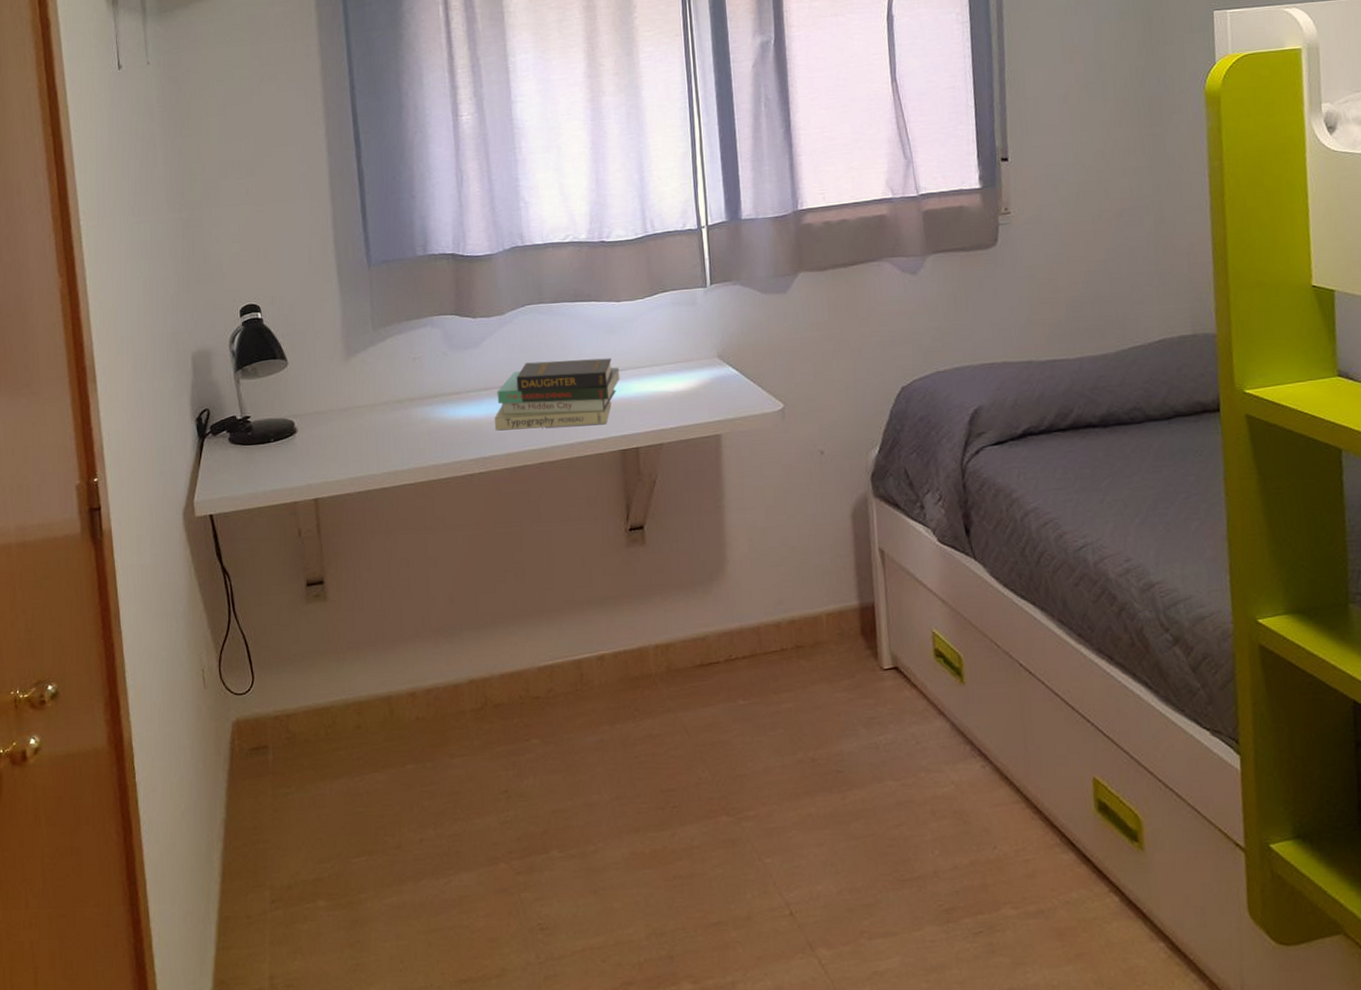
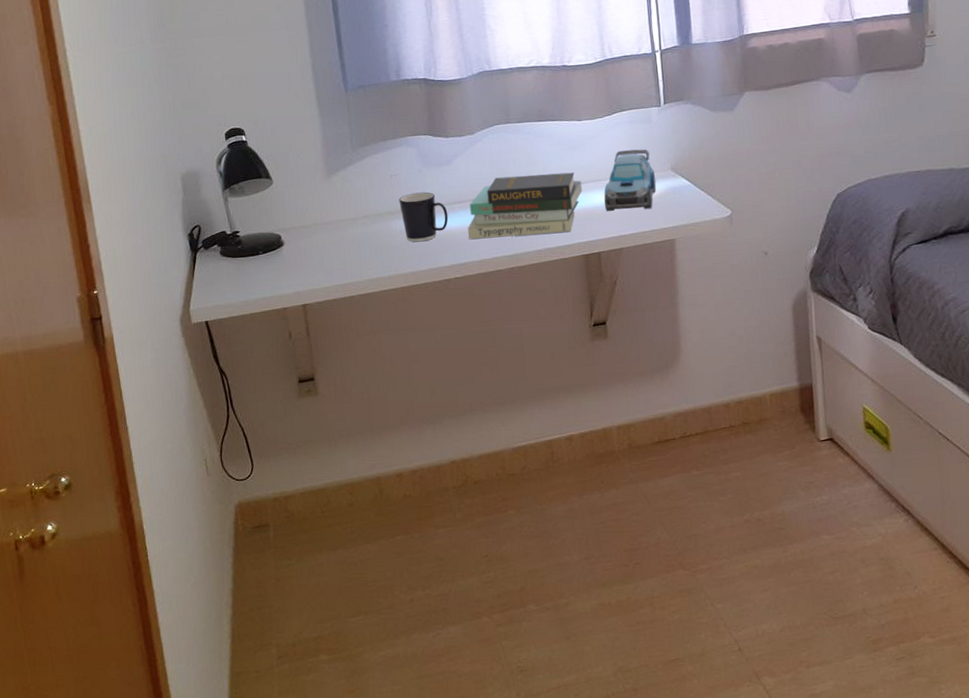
mug: none [421,377,474,433] -> present [399,192,449,242]
toy car: none [643,334,702,402] -> present [604,149,657,211]

